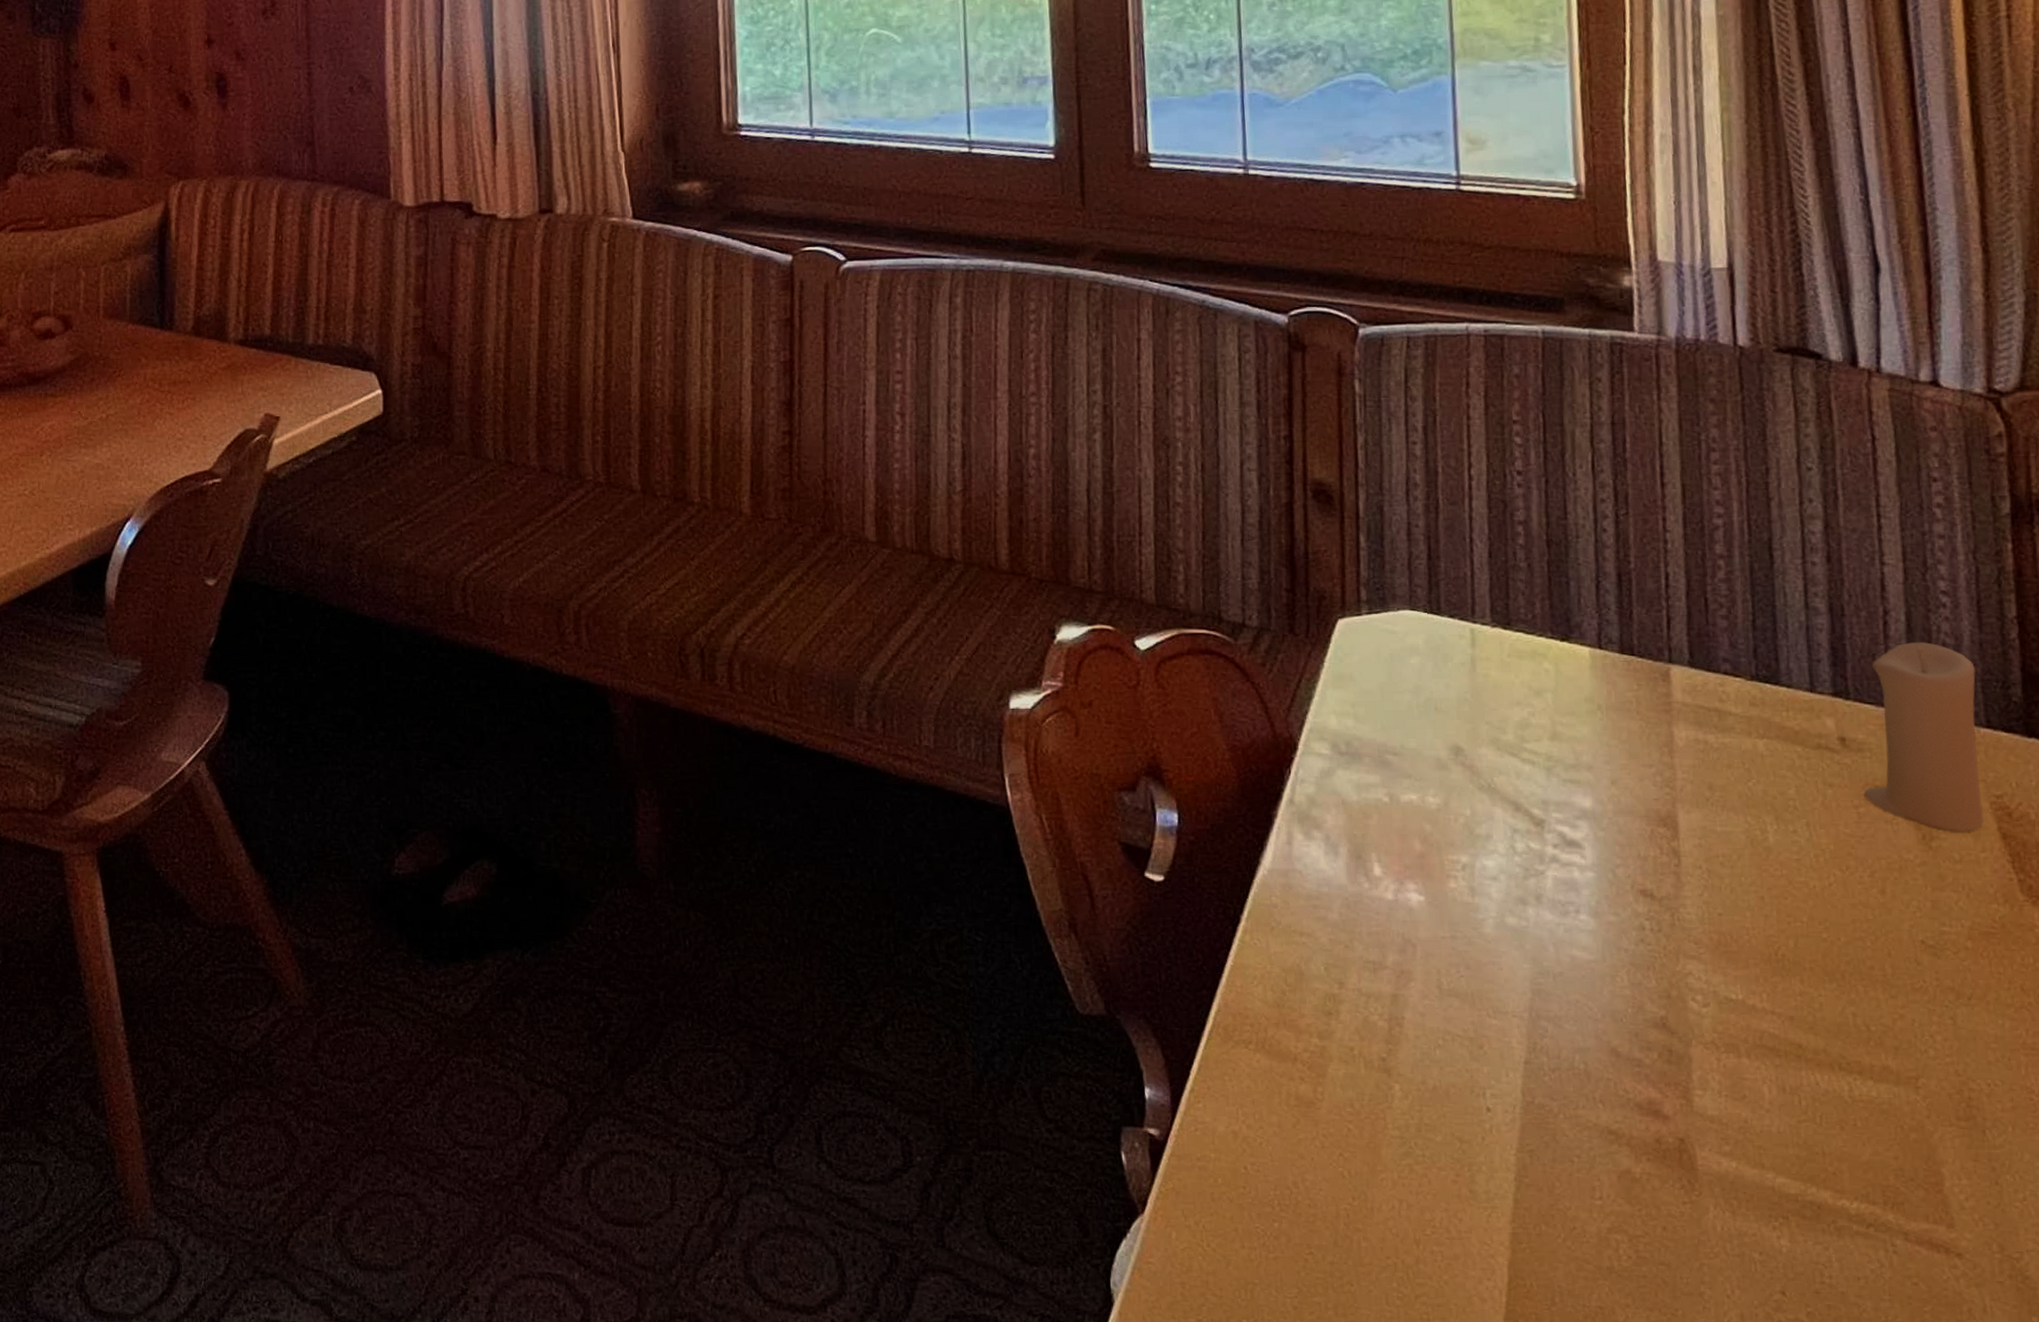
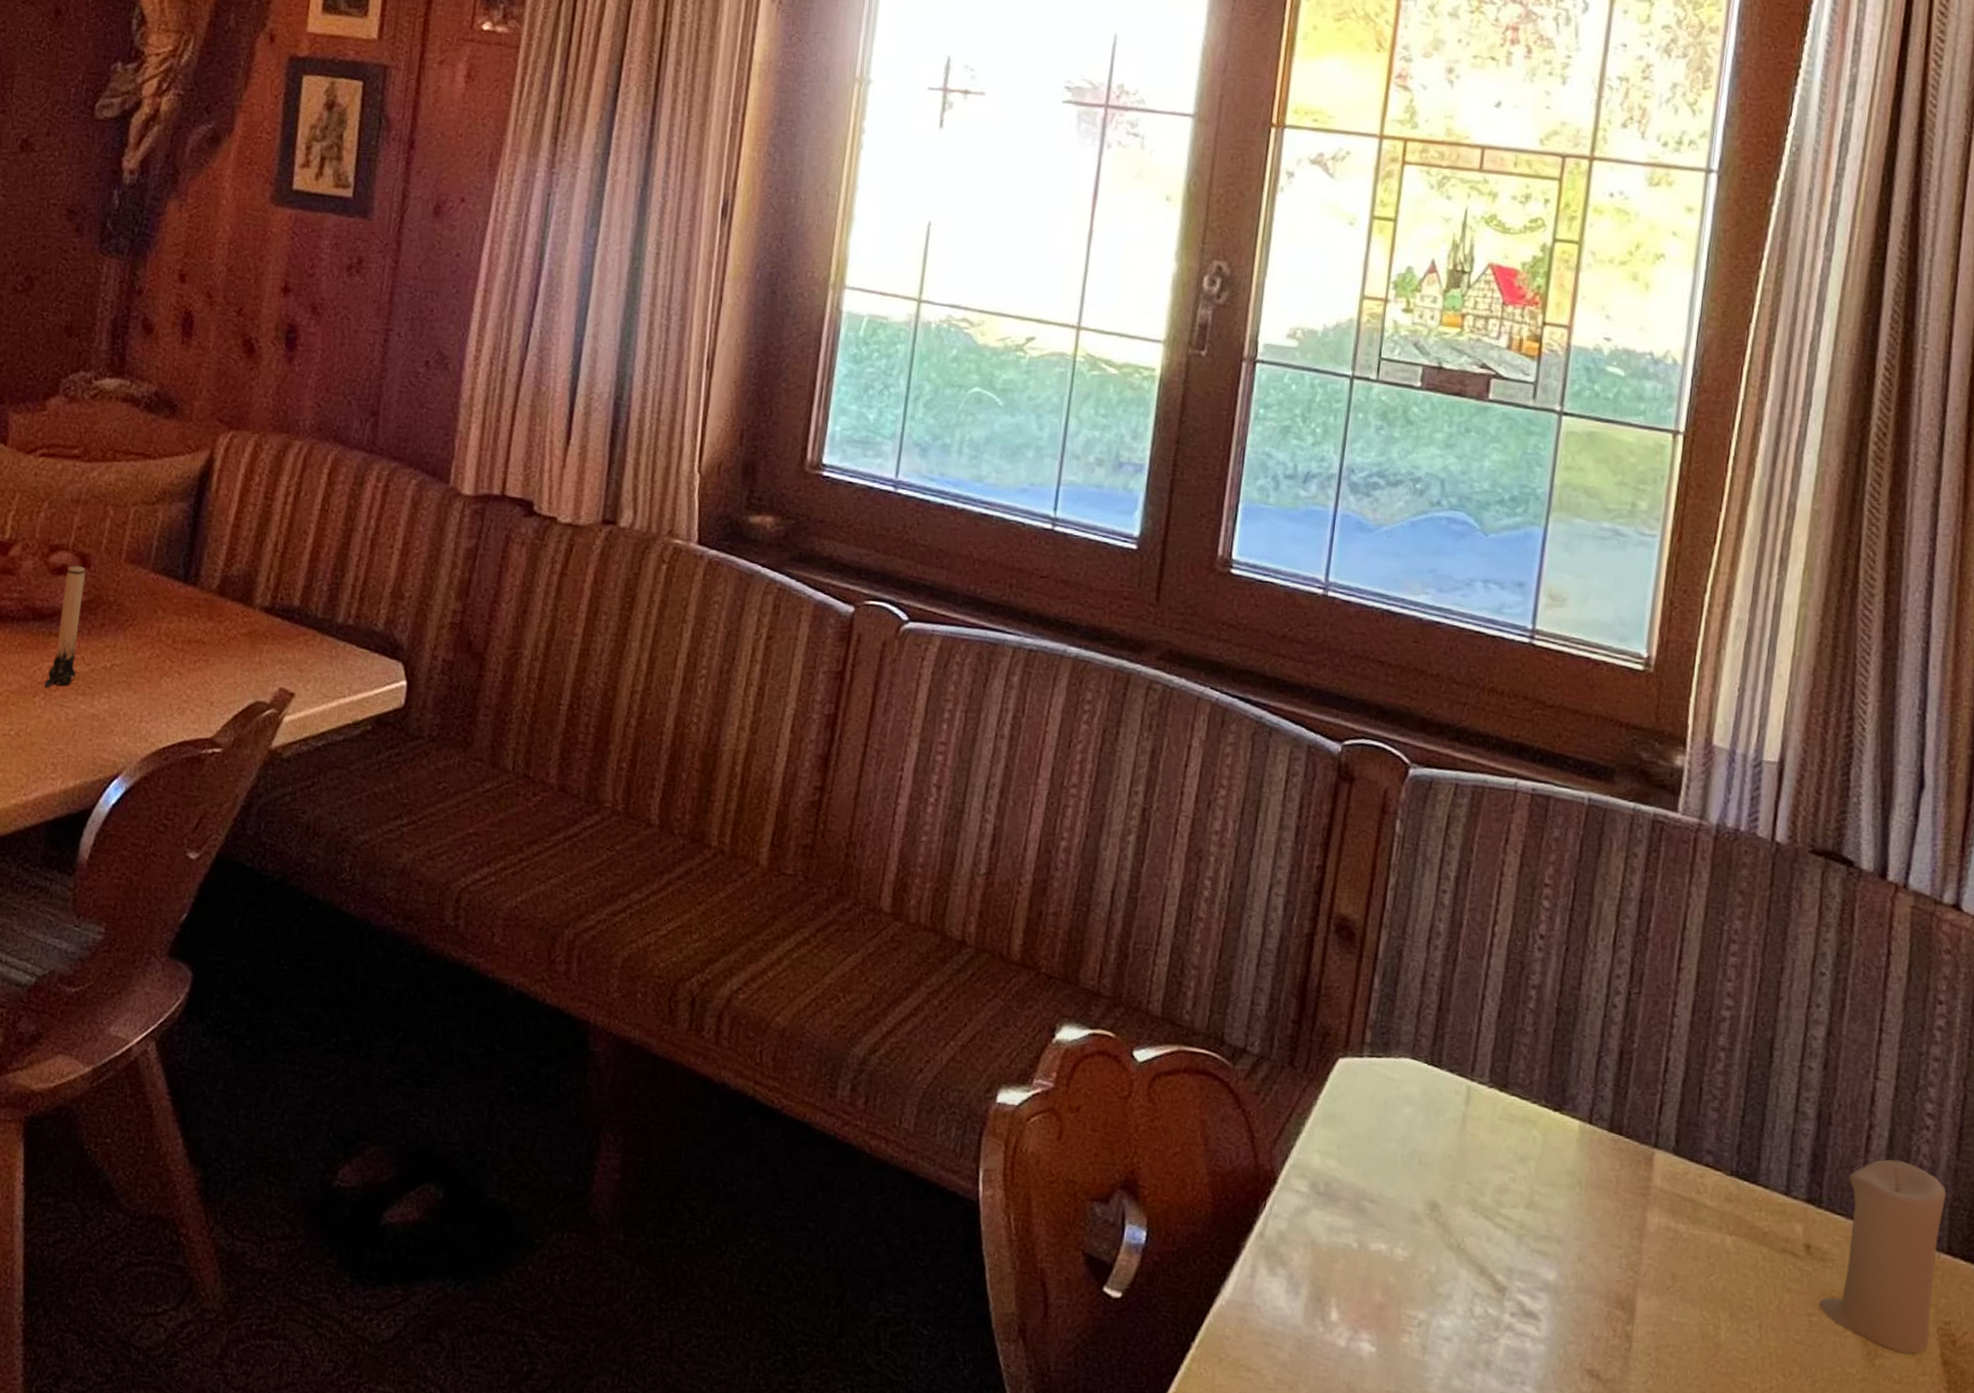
candle: none [48,328,77,446] -> present [44,565,86,688]

